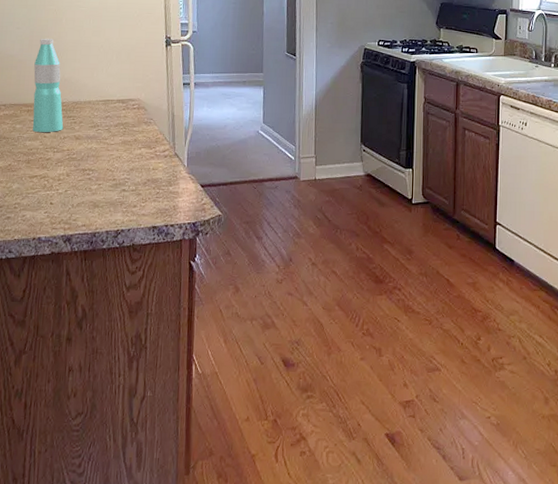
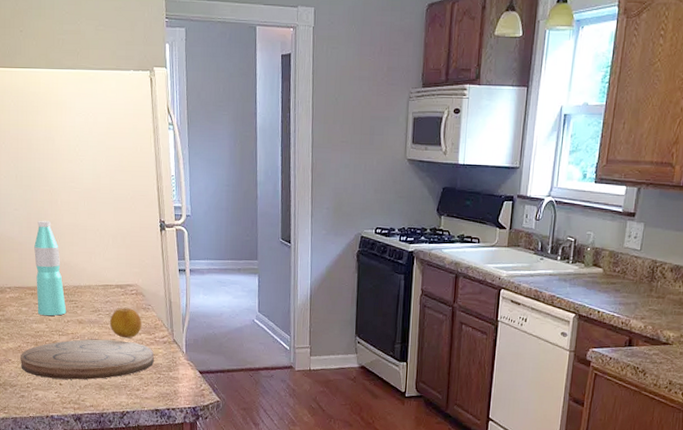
cutting board: none [9,155,154,198] -> present [20,339,154,380]
fruit: none [108,123,142,152] -> present [109,308,142,338]

